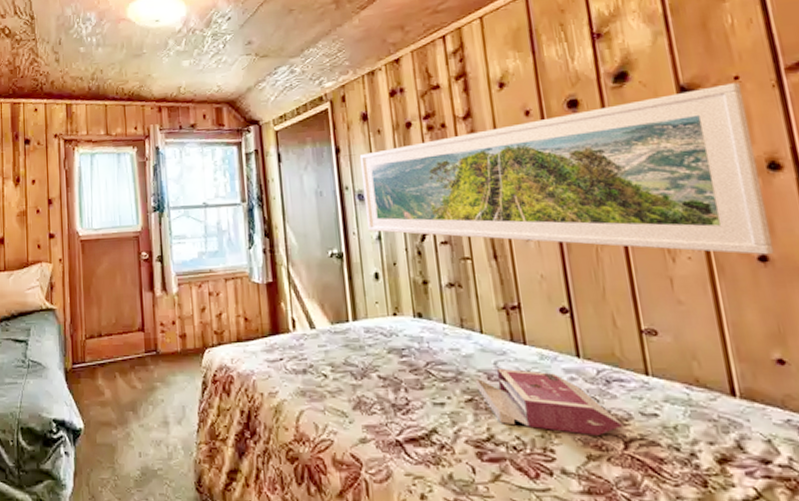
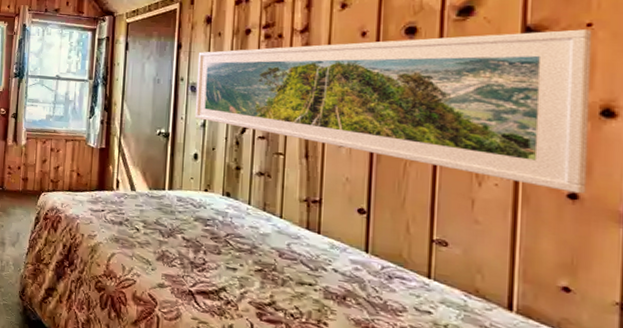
book: present [476,368,624,435] -> none [268,249,396,320]

